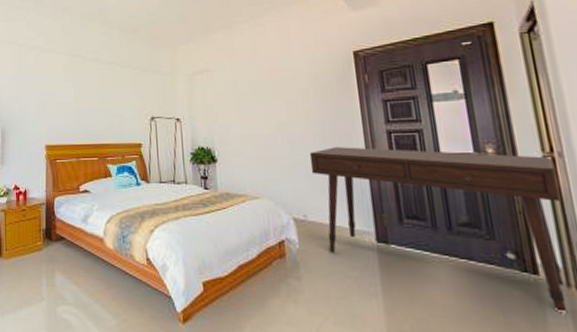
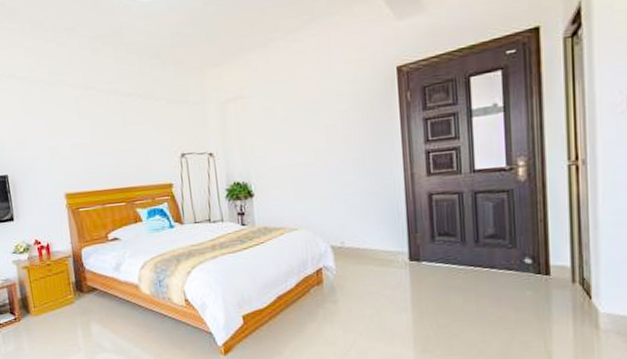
desk: present [309,147,568,314] -> none [348,165,578,306]

